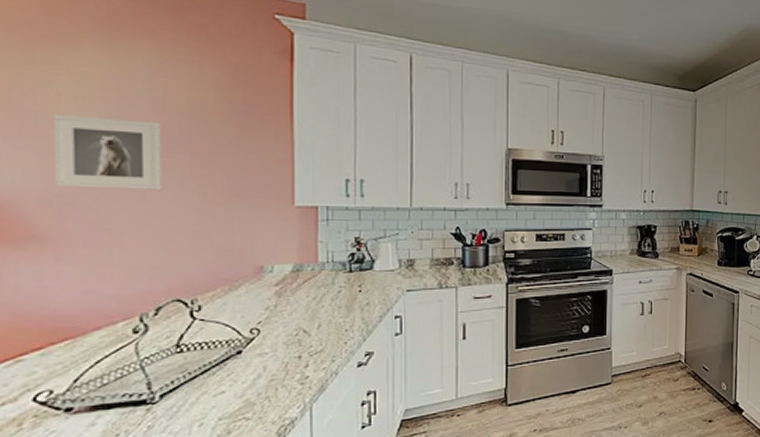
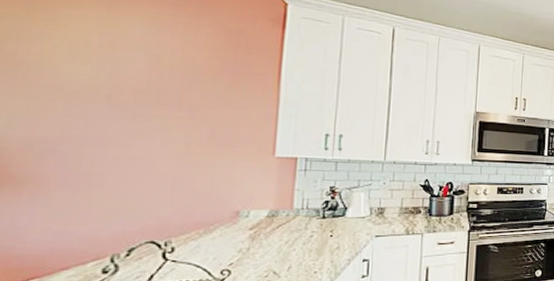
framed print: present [53,113,163,190] -> none [38,65,153,138]

